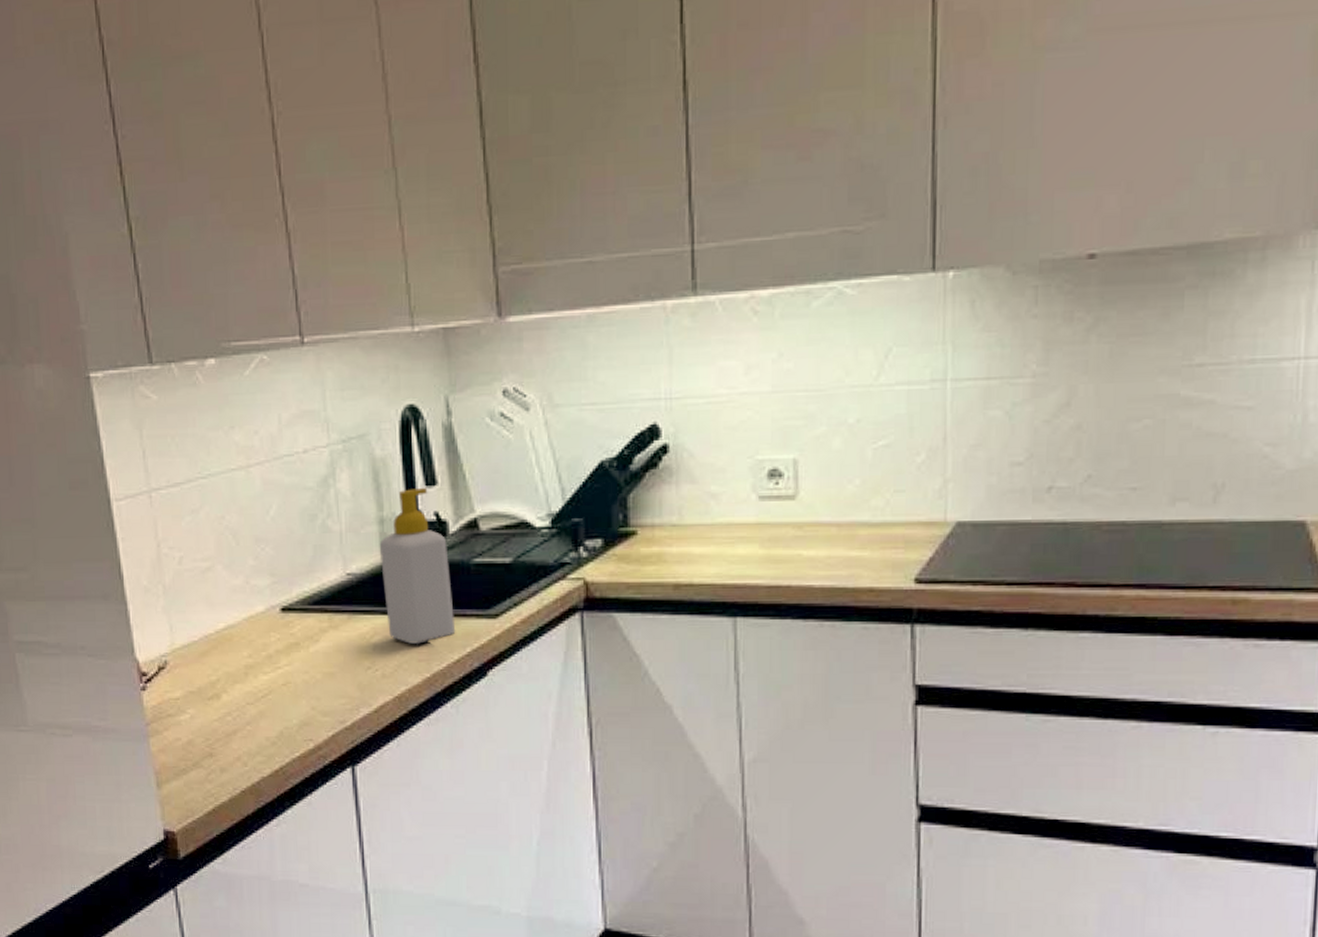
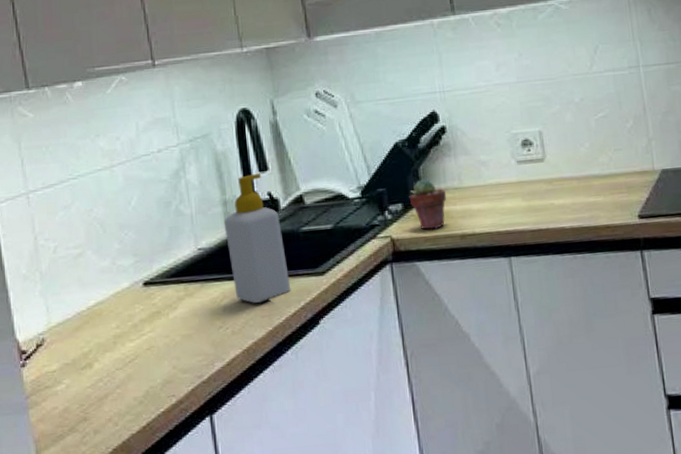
potted succulent: none [612,510,661,574] -> present [409,179,447,230]

